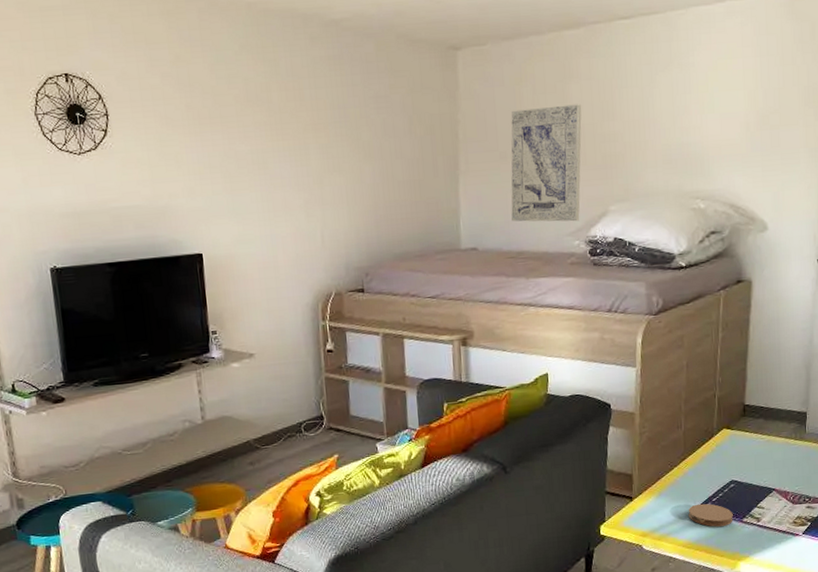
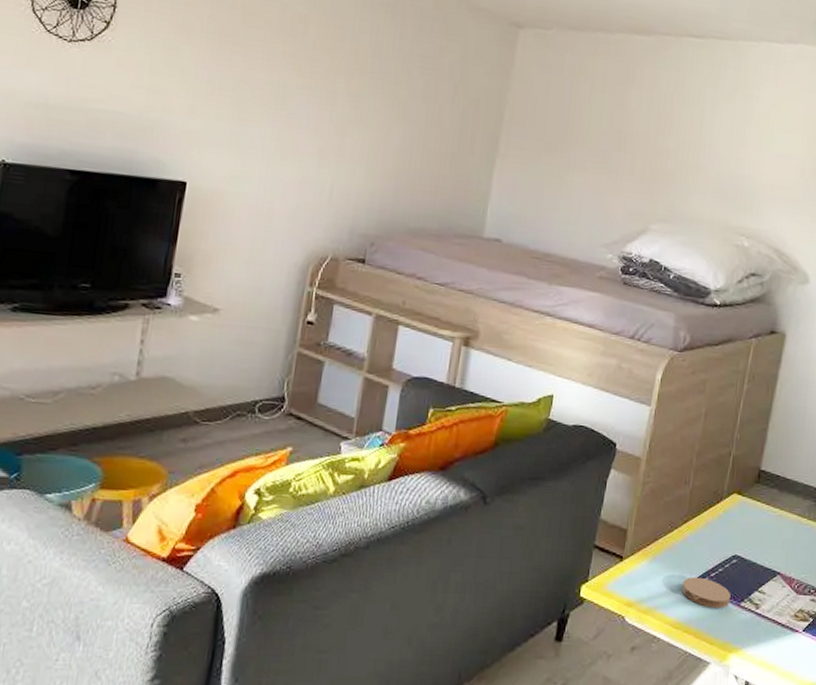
wall art: present [511,104,582,222] -> none [544,102,639,234]

